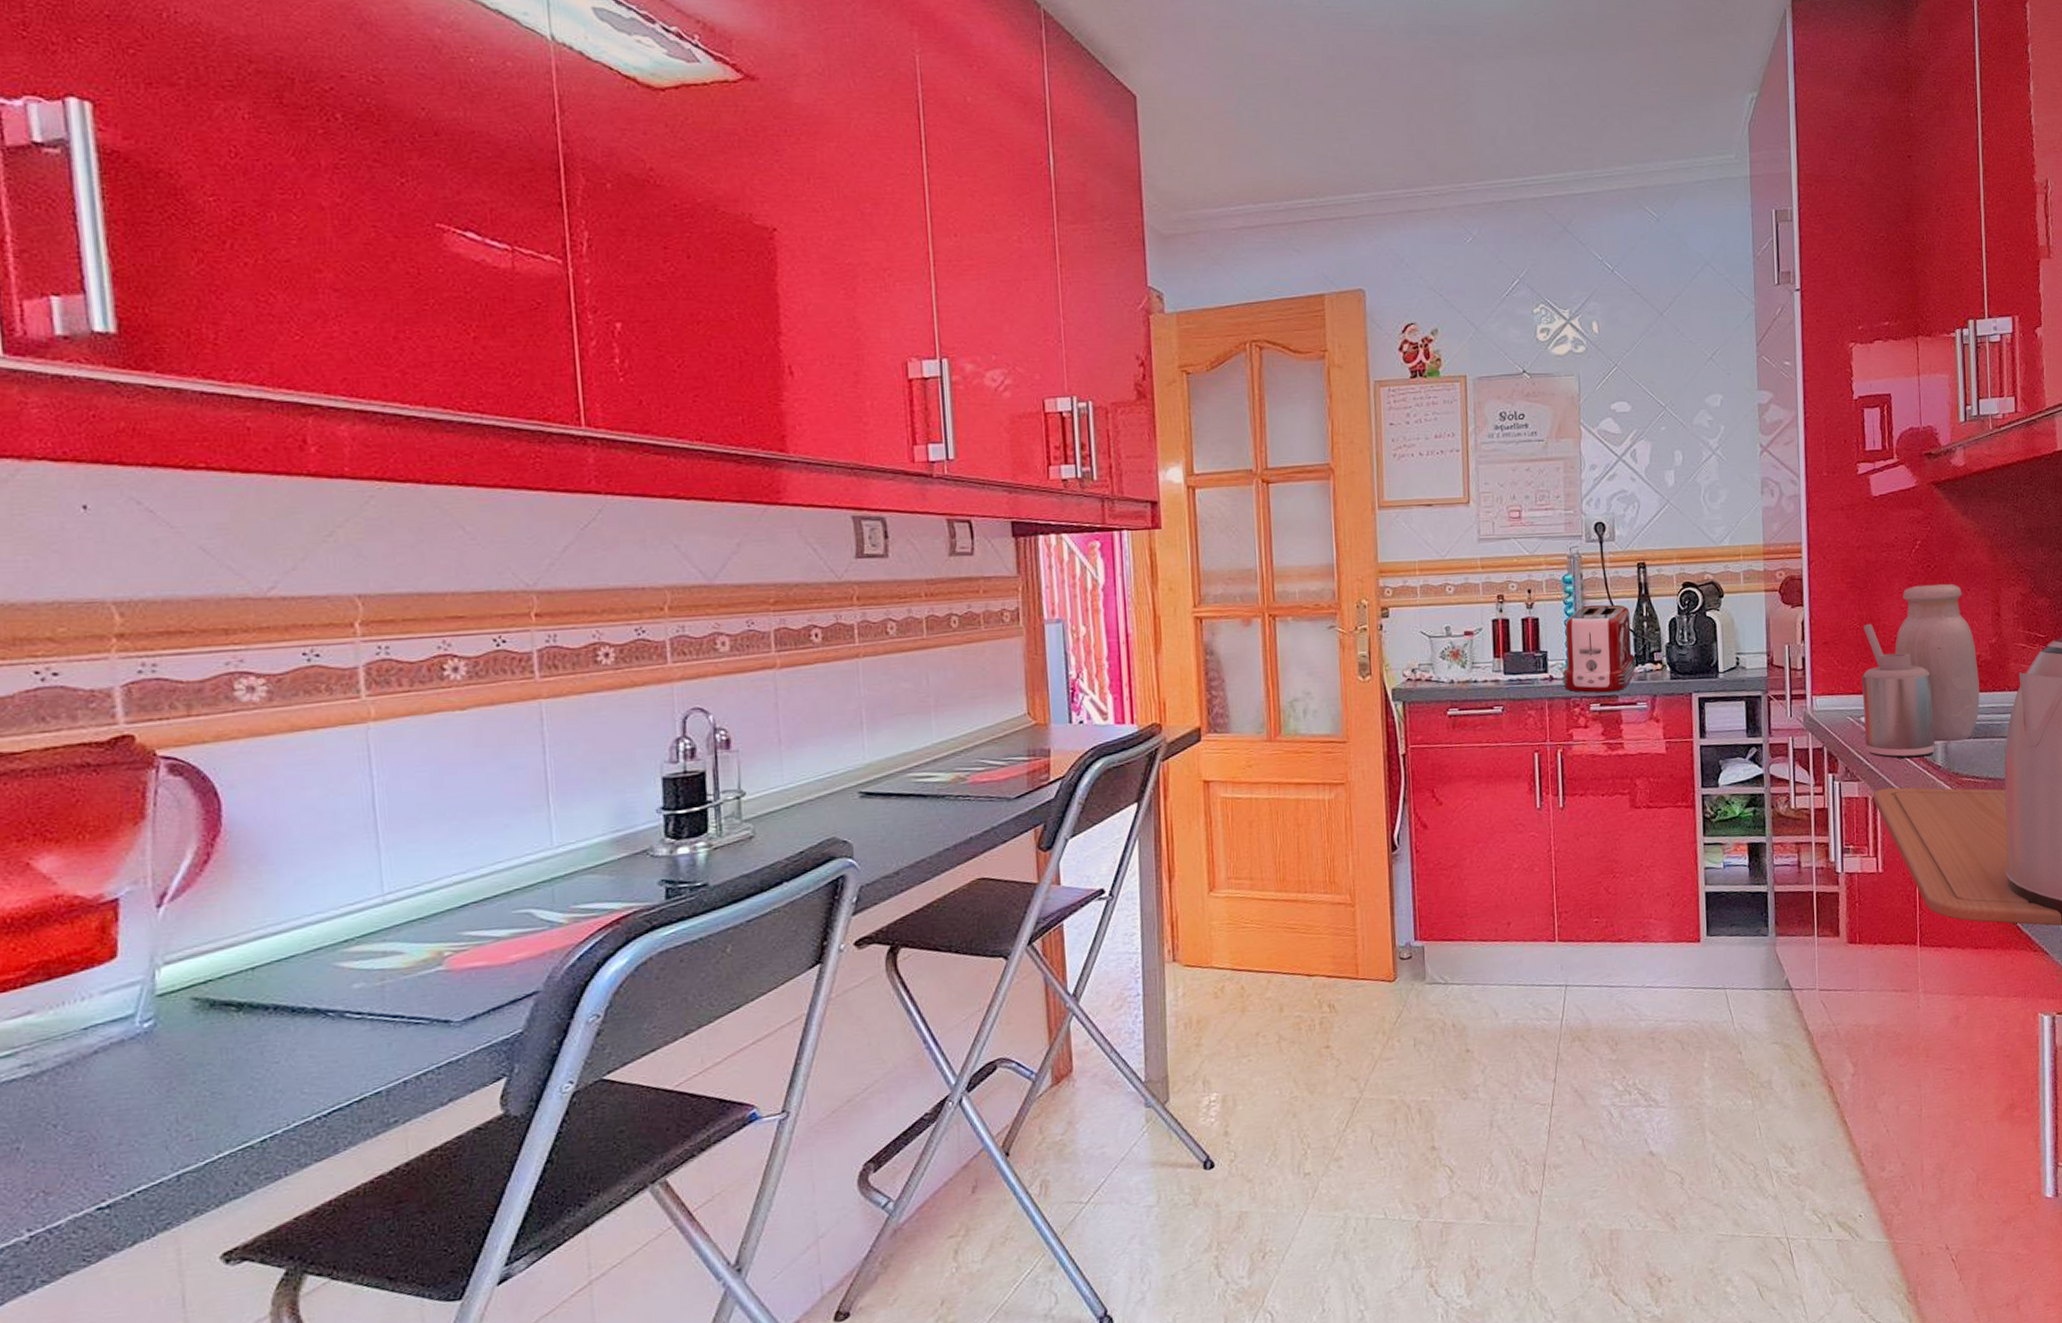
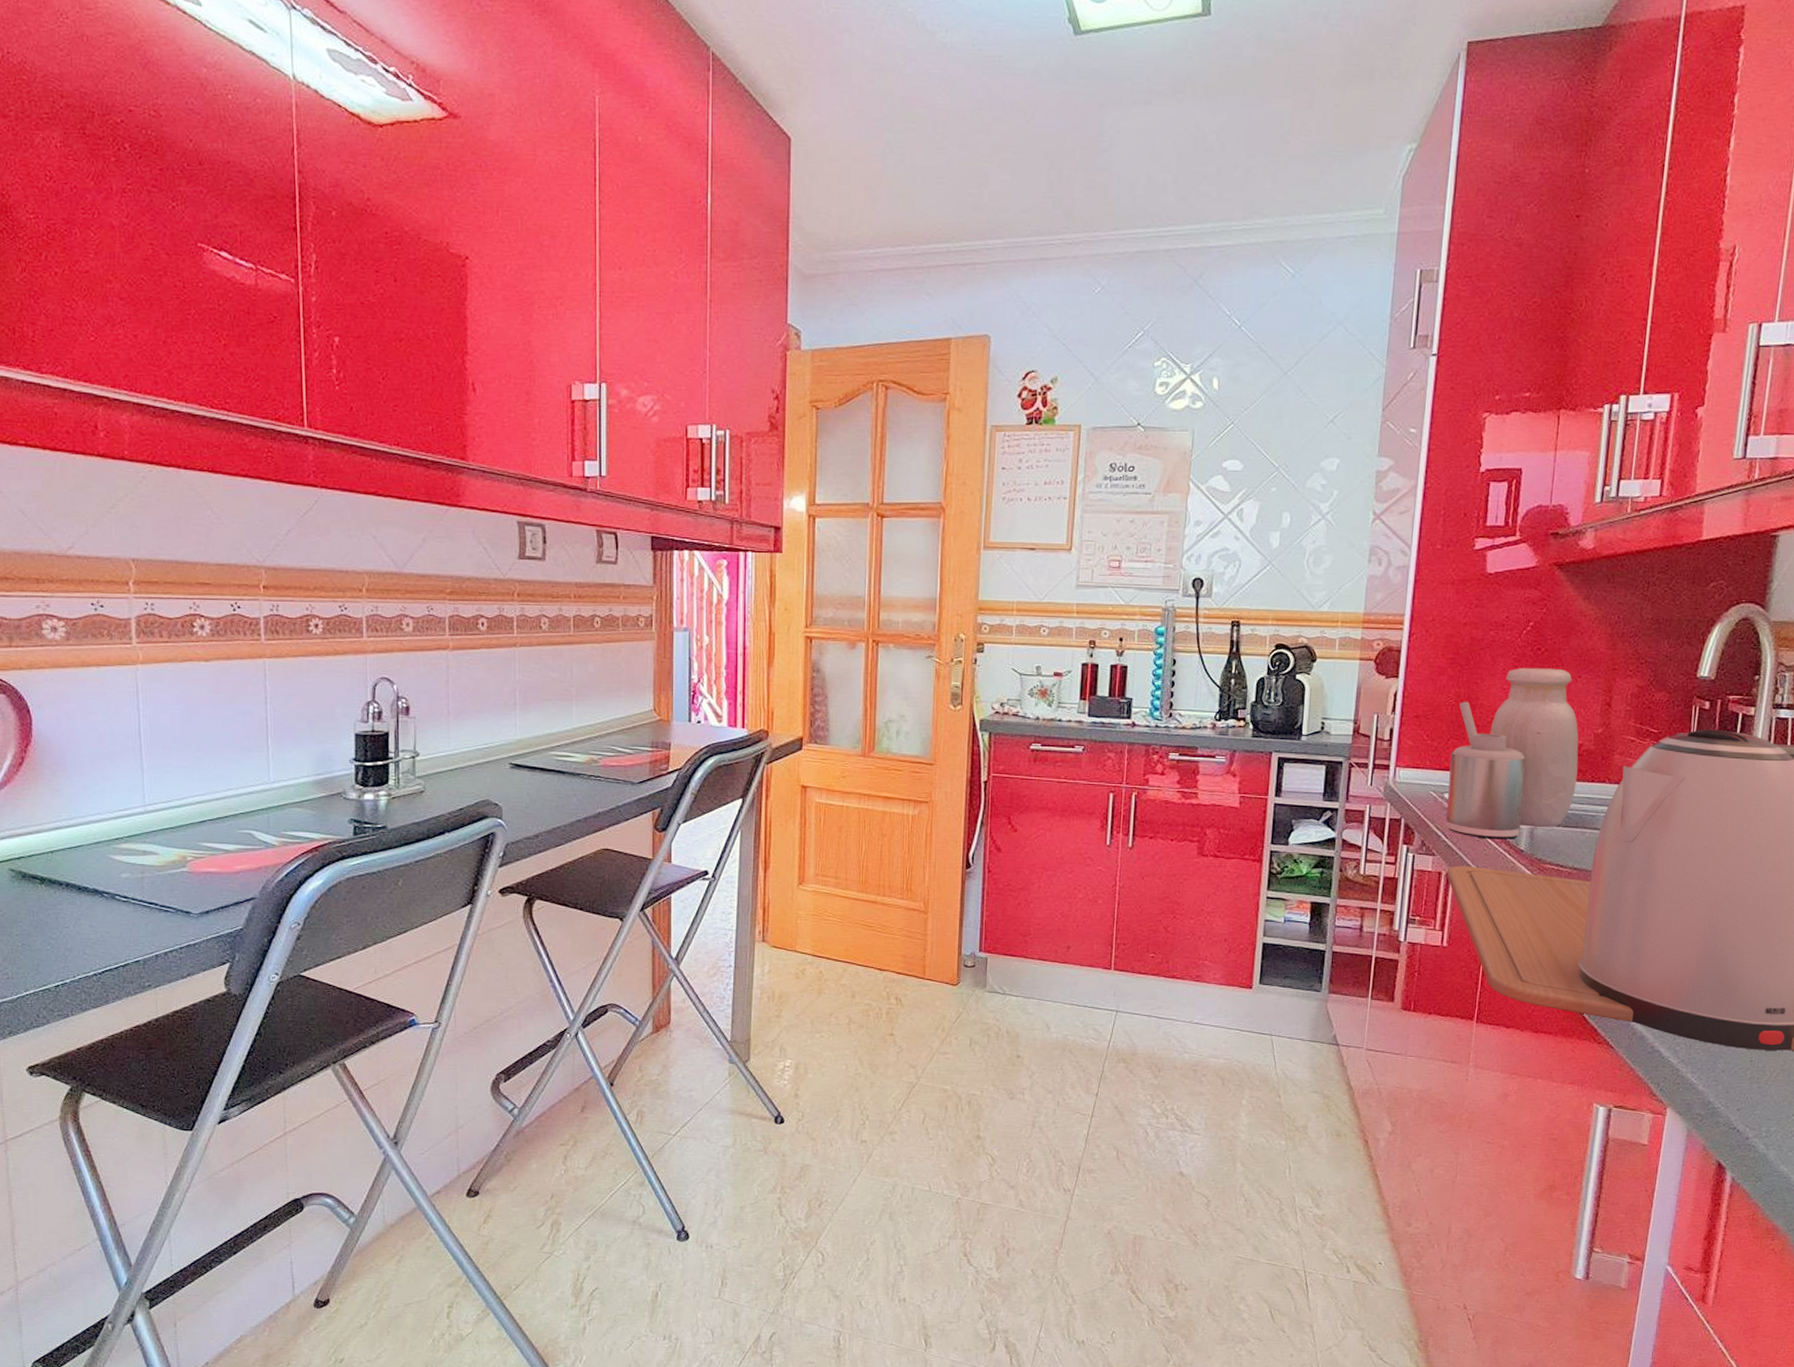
toaster: present [1562,604,1636,693] -> none [1144,658,1220,744]

